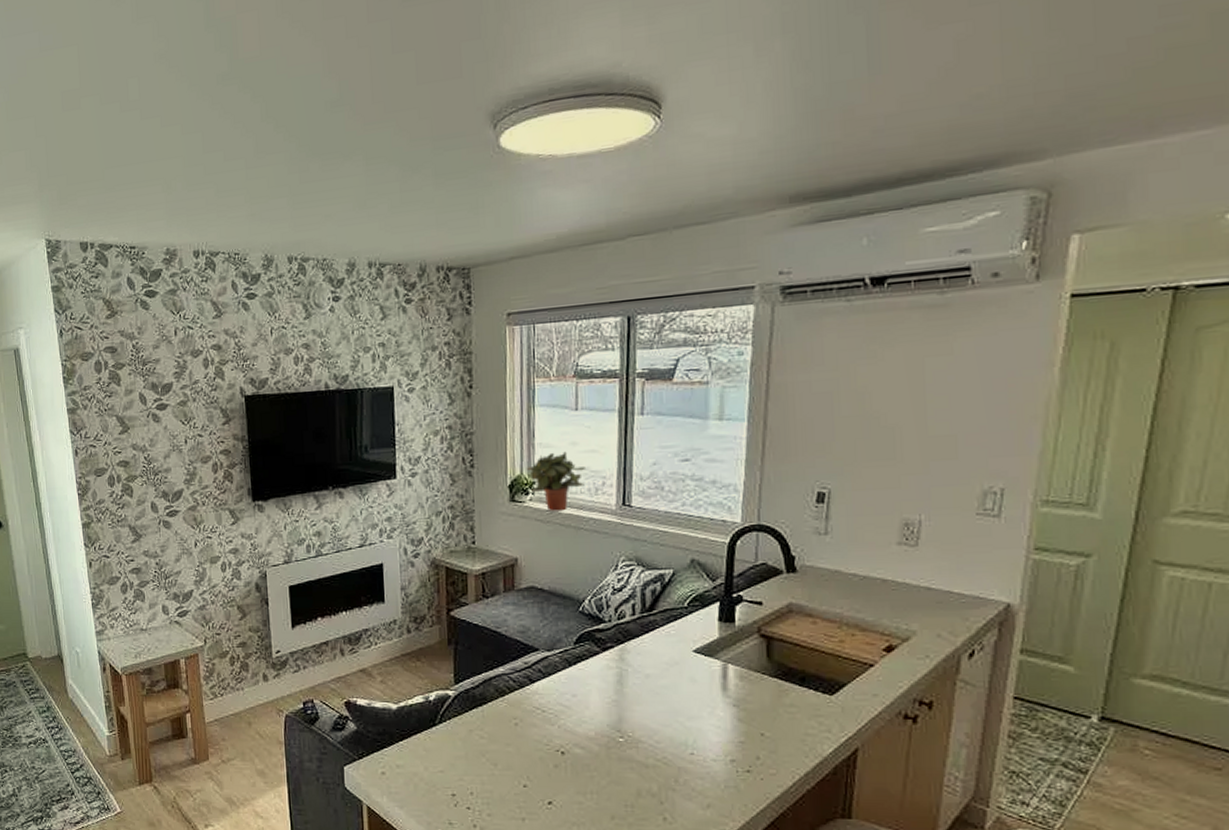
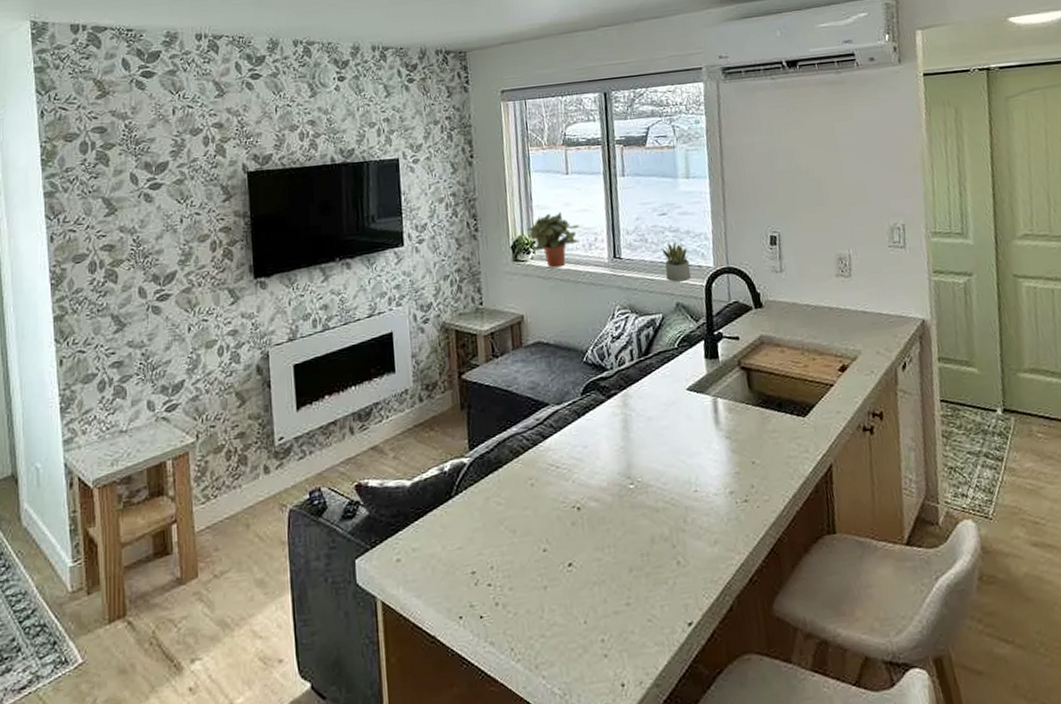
succulent plant: none [680,491,713,536] -> present [662,241,691,282]

